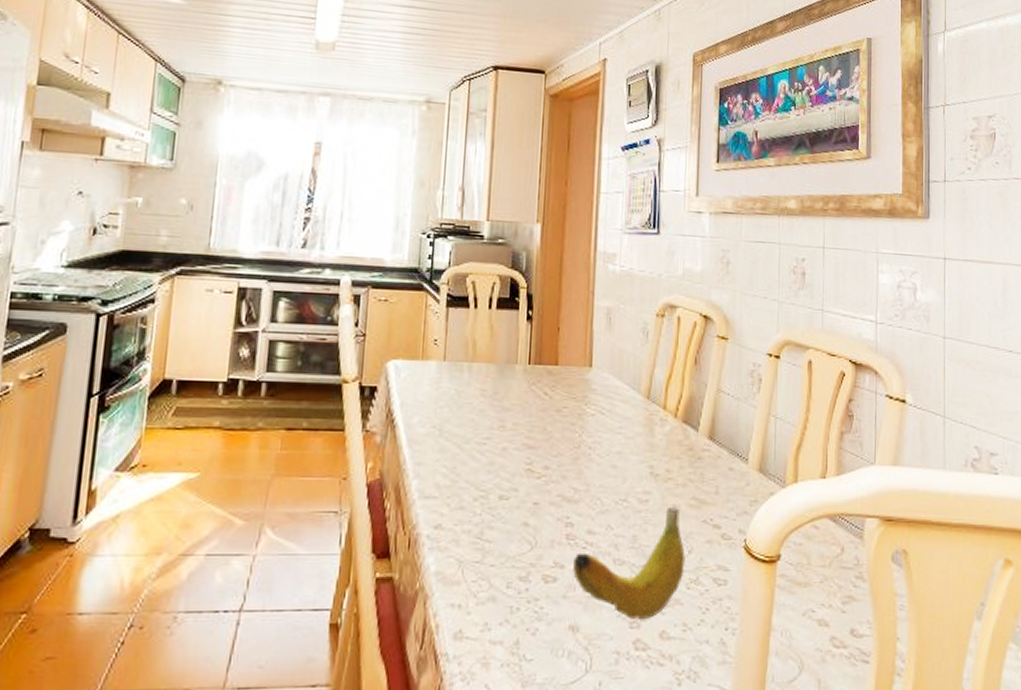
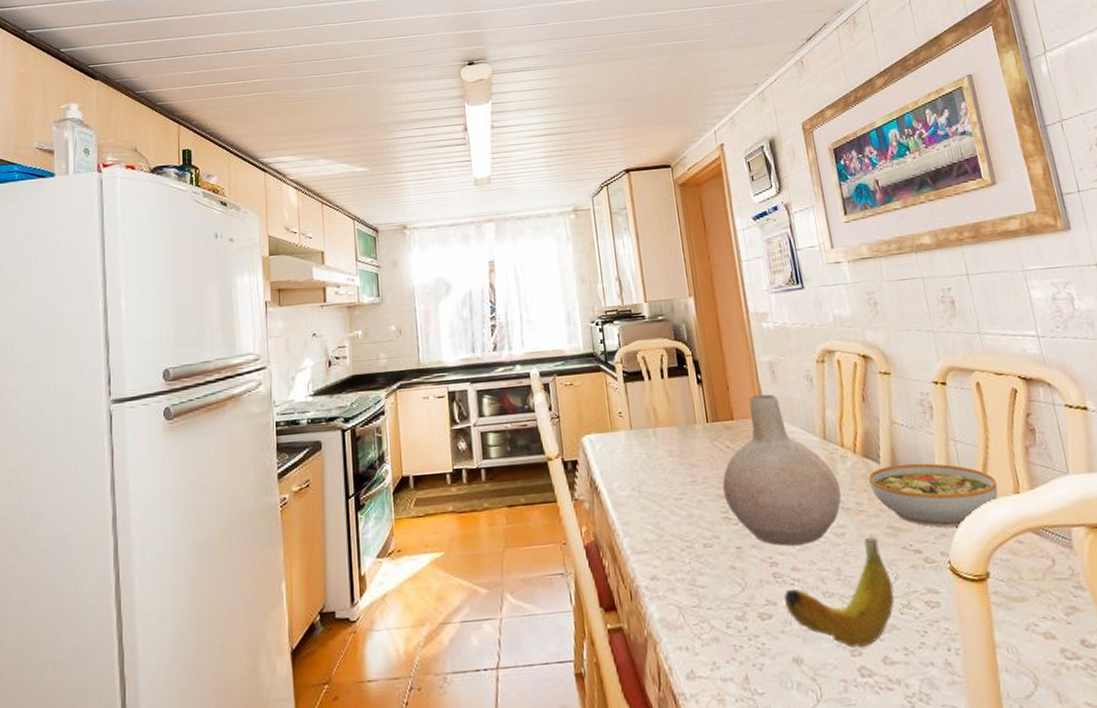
vase: none [531,341,654,507] -> present [722,394,842,546]
bowl: none [683,434,807,507] -> present [868,463,998,528]

